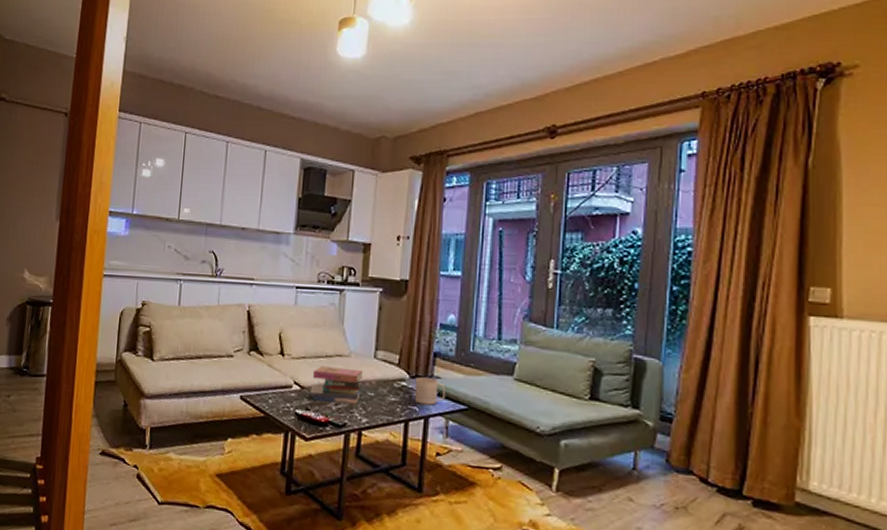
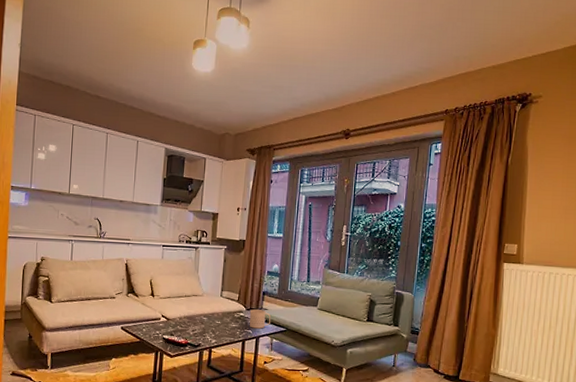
books: present [309,366,364,405] -> none [173,303,213,330]

